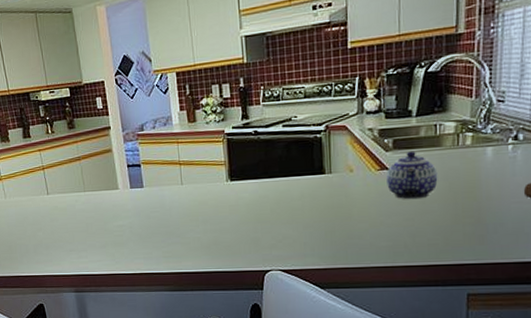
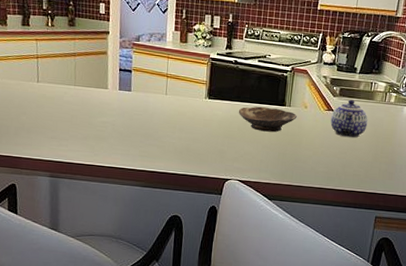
bowl: none [268,178,342,209] -> present [238,106,297,133]

